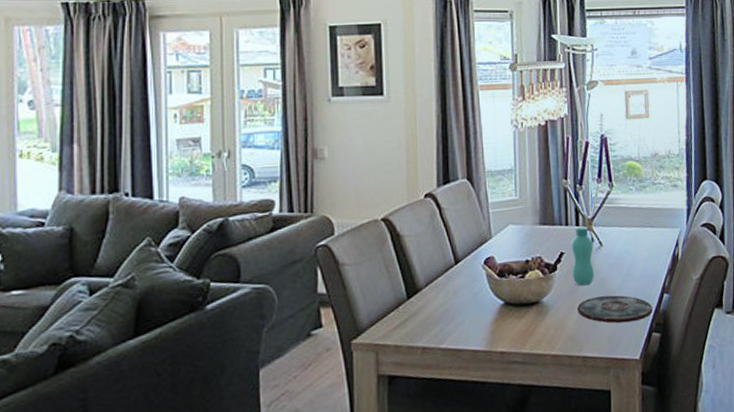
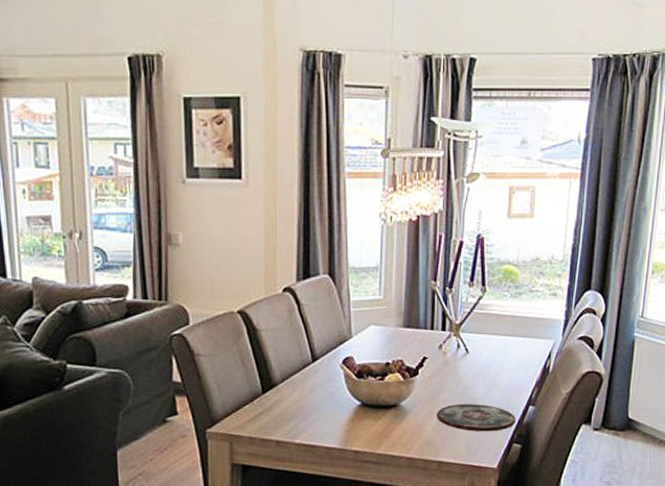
bottle: present [571,226,594,286] -> none [433,331,459,392]

